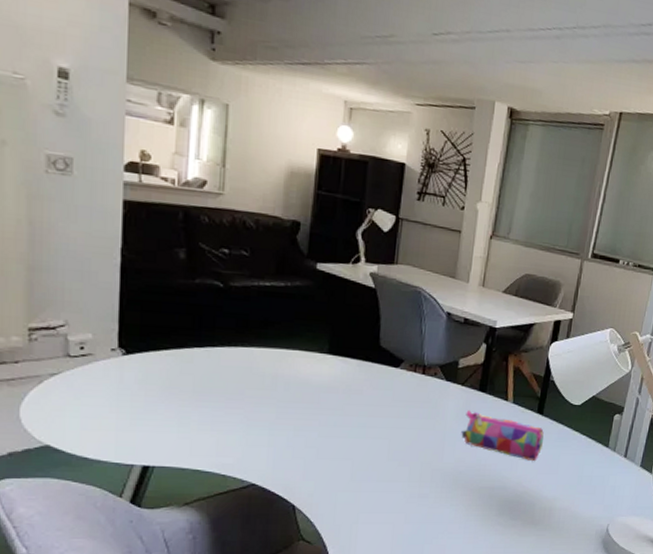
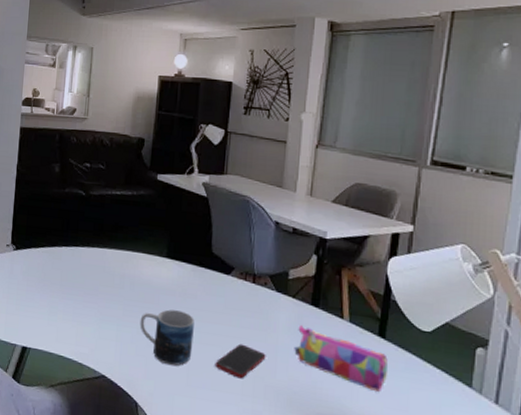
mug: none [297,407,360,464] -> present [140,309,194,367]
cell phone: none [381,434,434,467] -> present [215,343,266,379]

